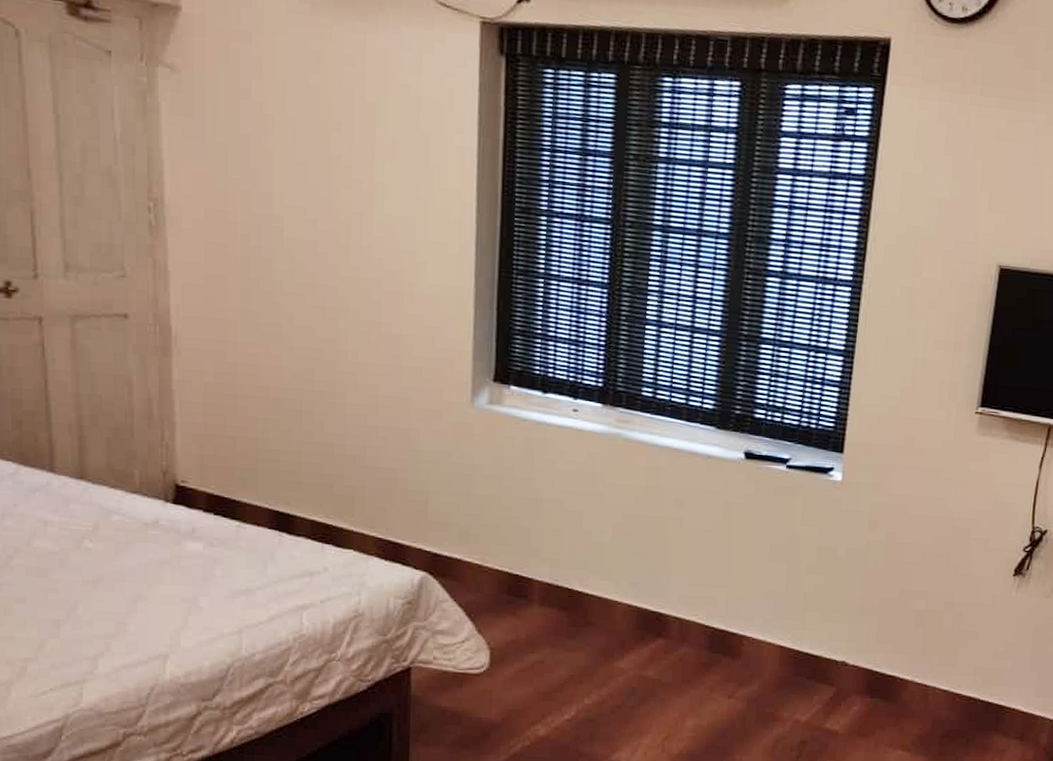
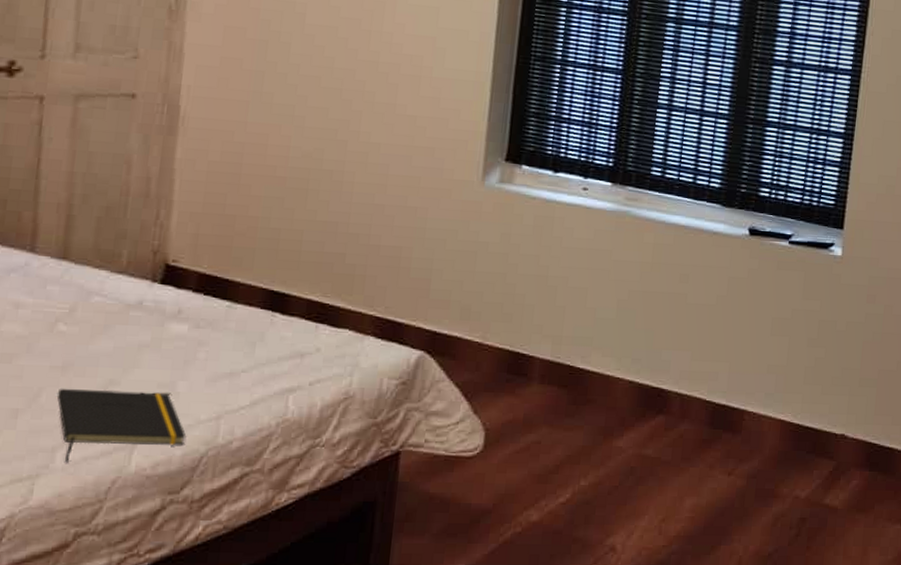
notepad: none [92,601,213,670] -> present [56,388,187,463]

